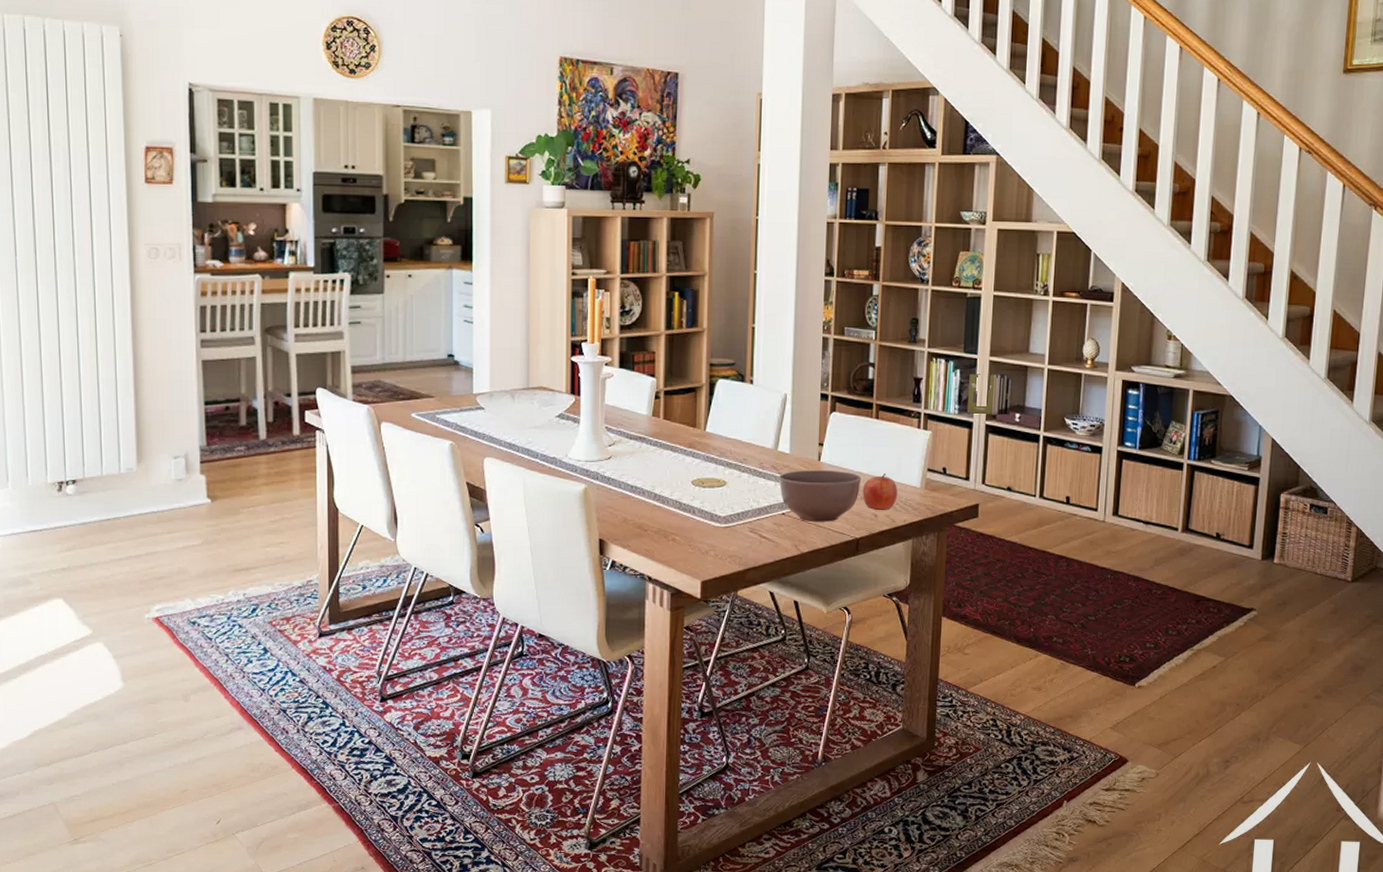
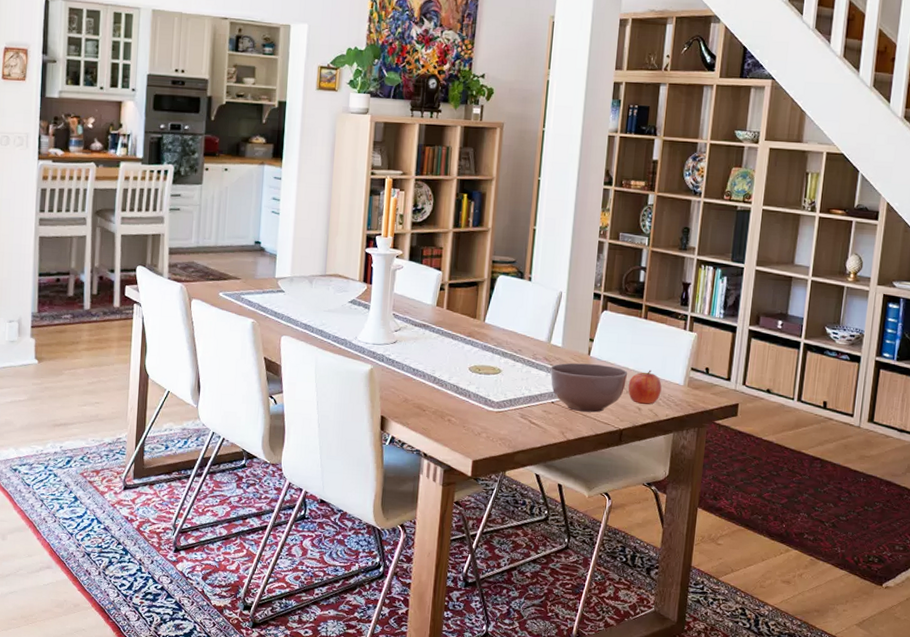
books: present [966,373,1013,416] -> none [731,281,777,322]

